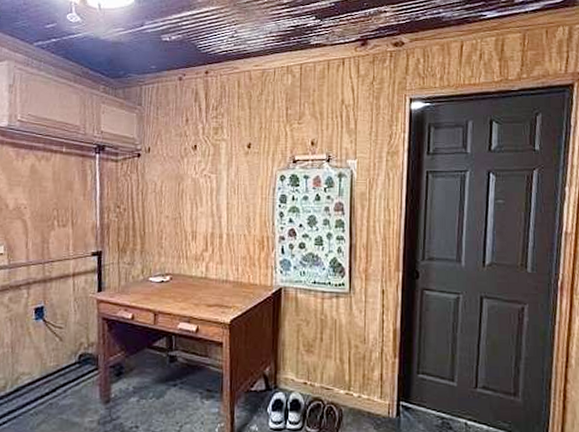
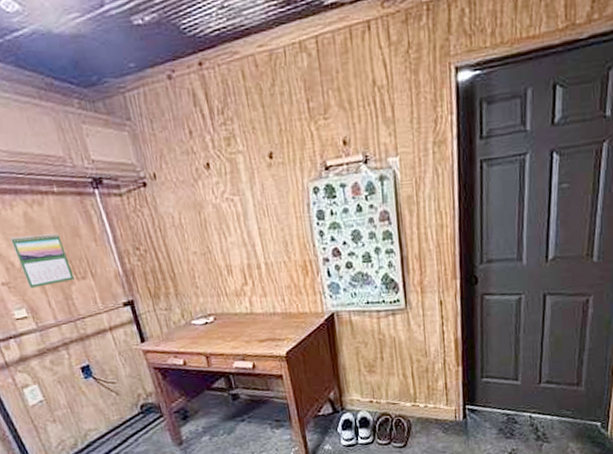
calendar: none [12,183,57,229] -> present [10,233,75,288]

